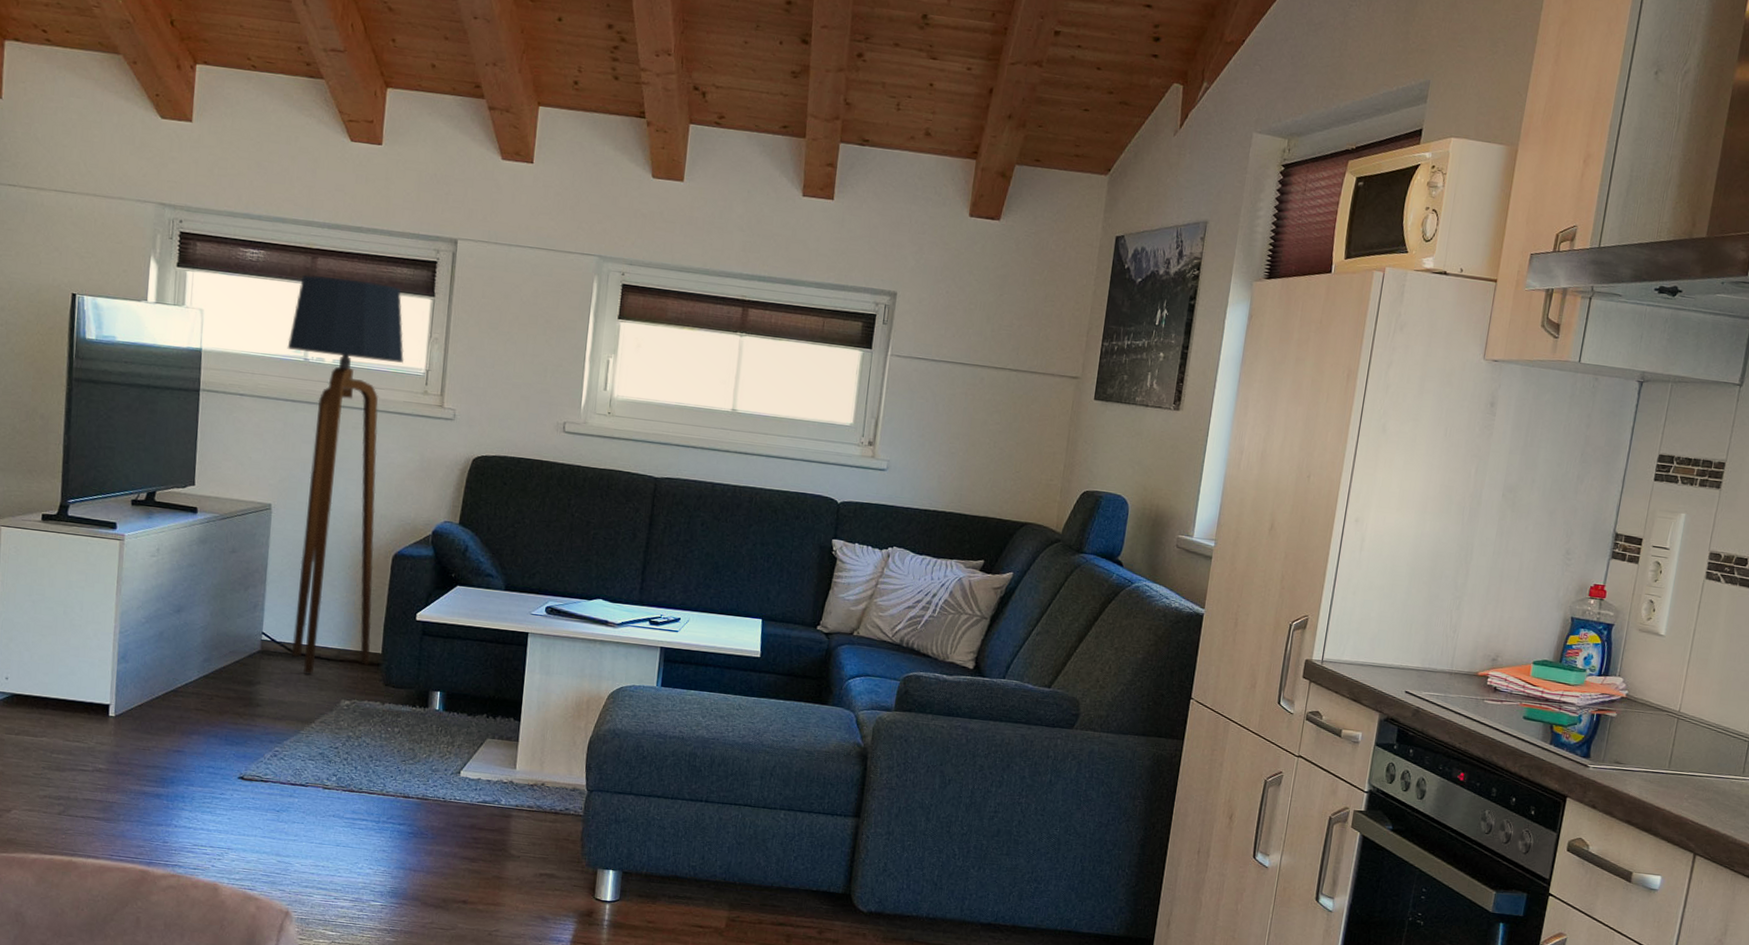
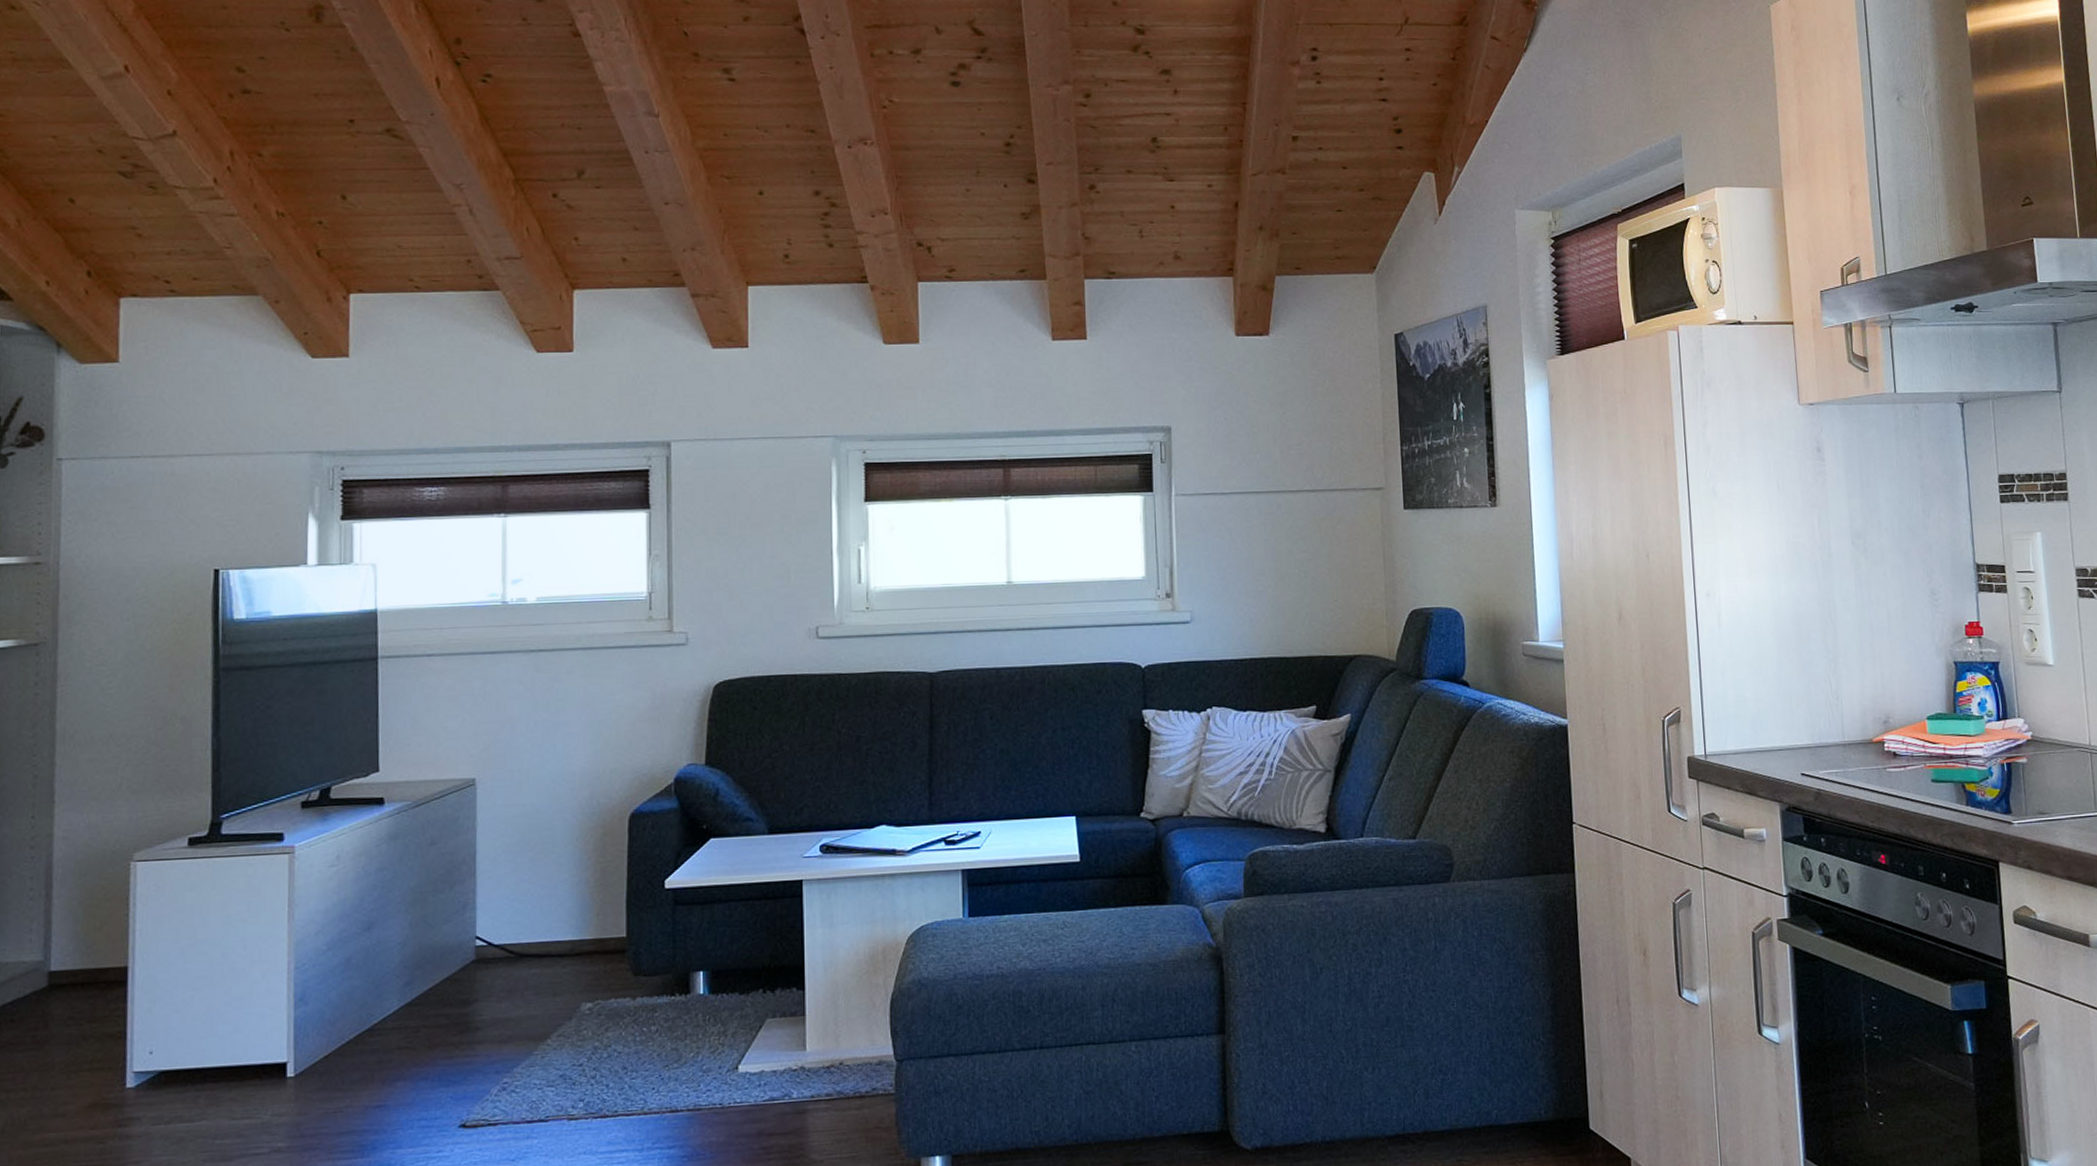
floor lamp: present [287,274,405,674] -> none [480,503,622,978]

